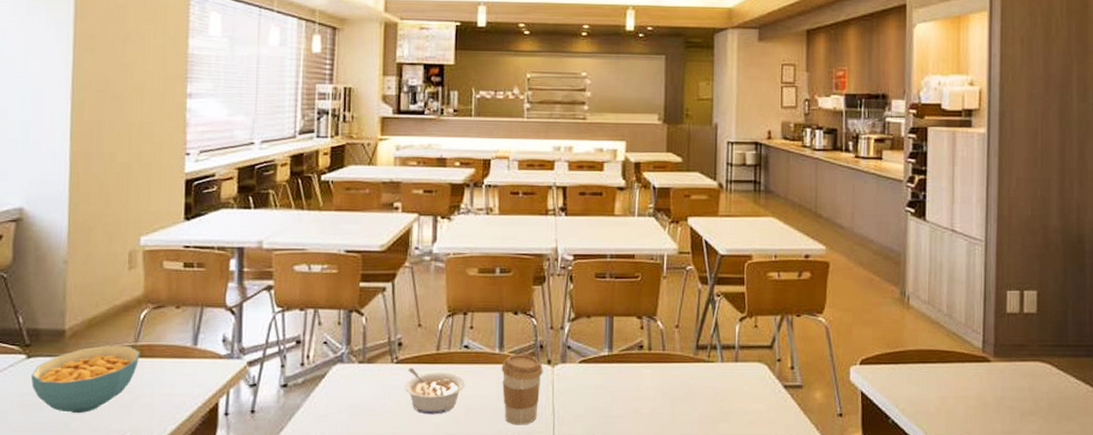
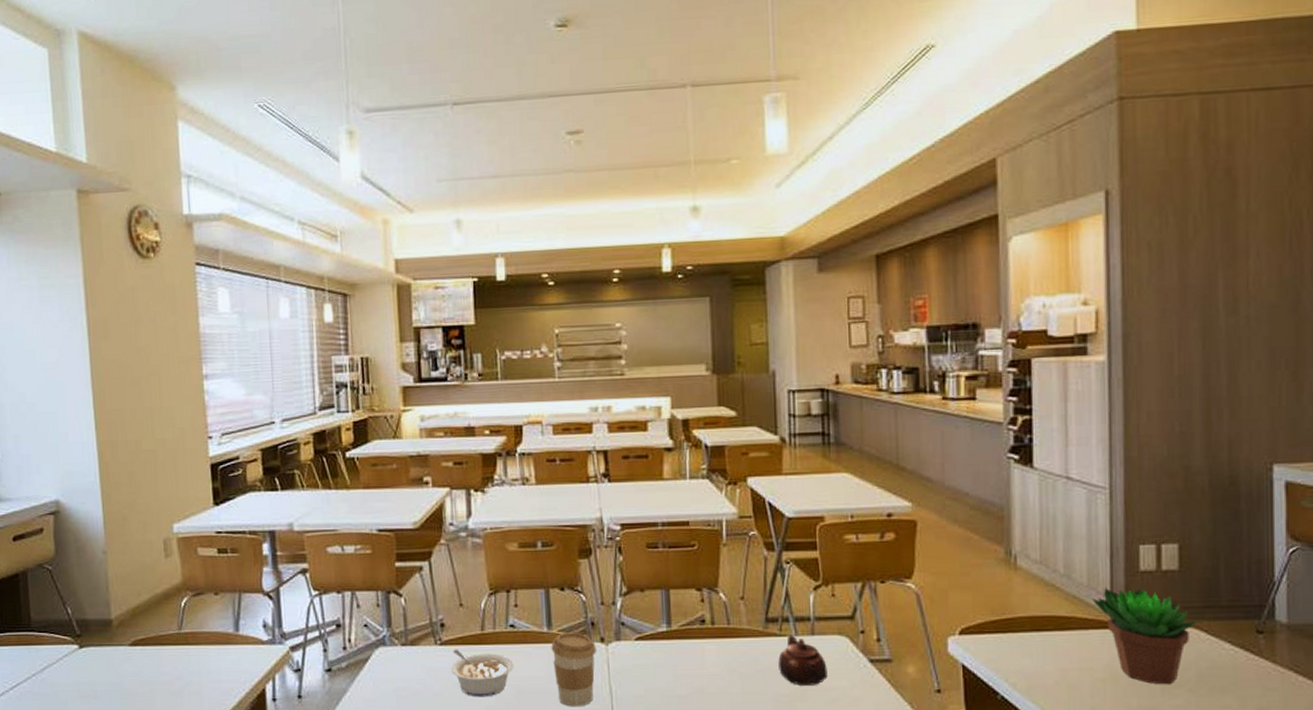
cereal bowl: present [30,345,140,414] -> none [84,633,185,702]
teapot: none [705,361,747,408] -> present [778,635,828,685]
succulent plant: none [968,327,1051,413] -> present [1092,588,1198,685]

